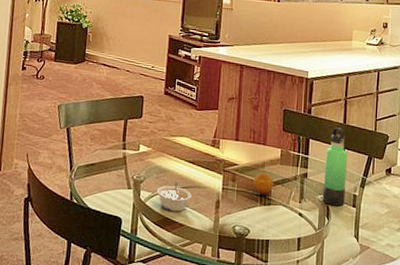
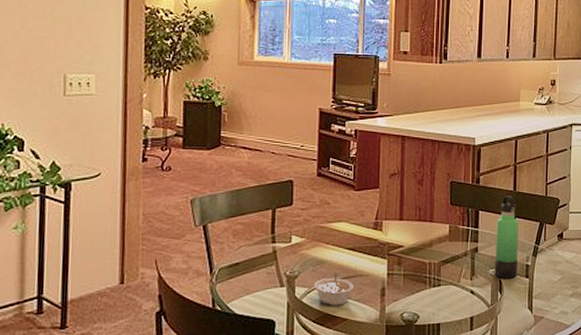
fruit: present [253,172,273,196] -> none [421,252,442,277]

